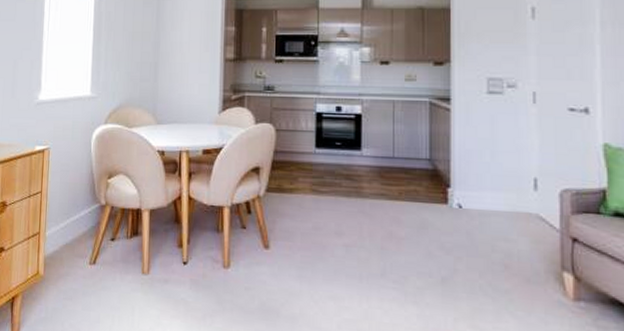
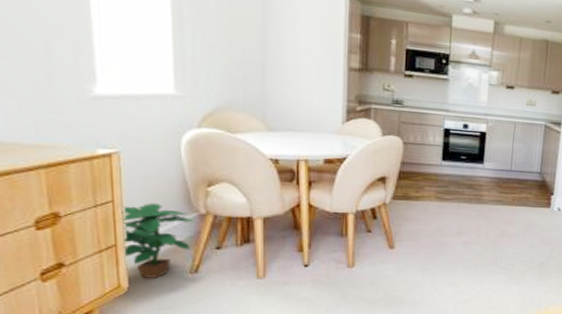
potted plant: none [44,194,96,267] -> present [120,203,193,278]

